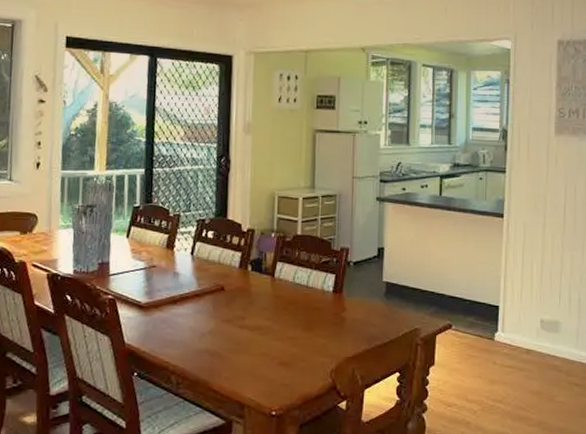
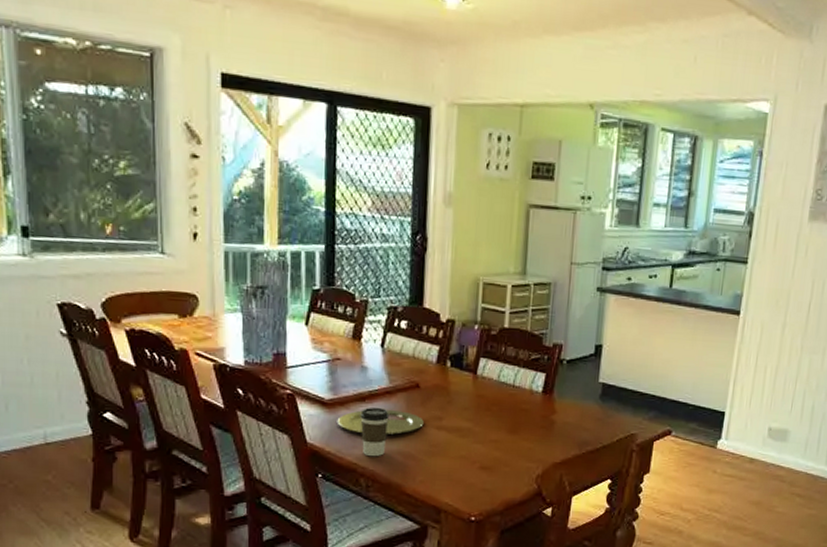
plate: none [151,312,228,334] -> present [337,410,424,435]
coffee cup: none [172,309,198,355] -> present [360,407,390,457]

